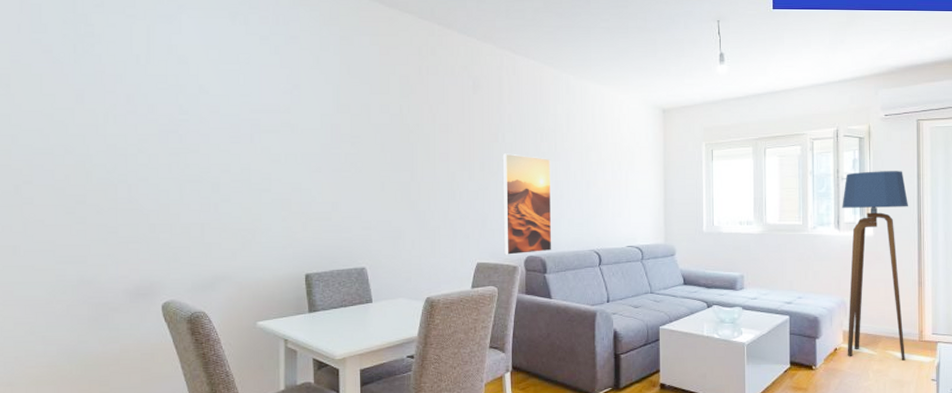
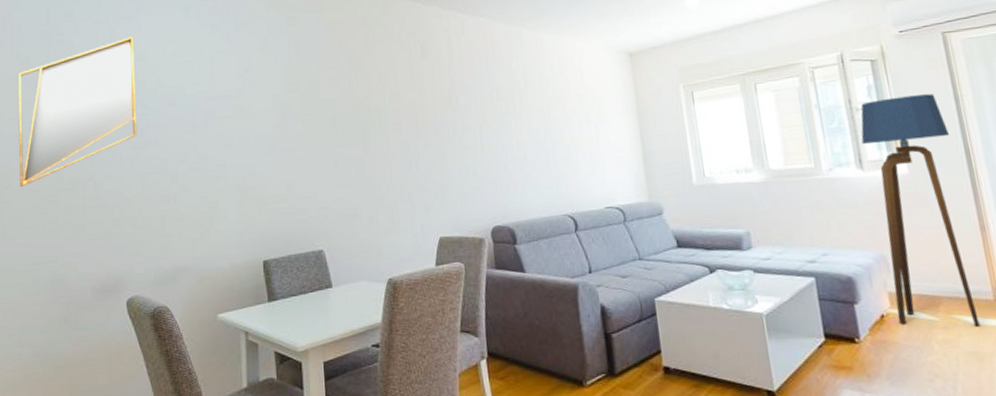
home mirror: none [39,37,176,183] -> present [18,36,138,187]
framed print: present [502,153,552,255] -> none [457,117,521,227]

